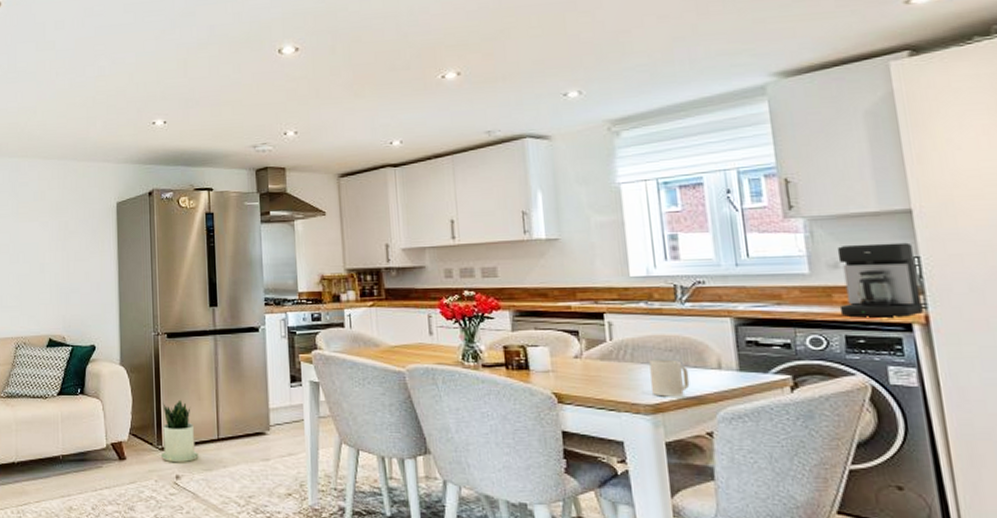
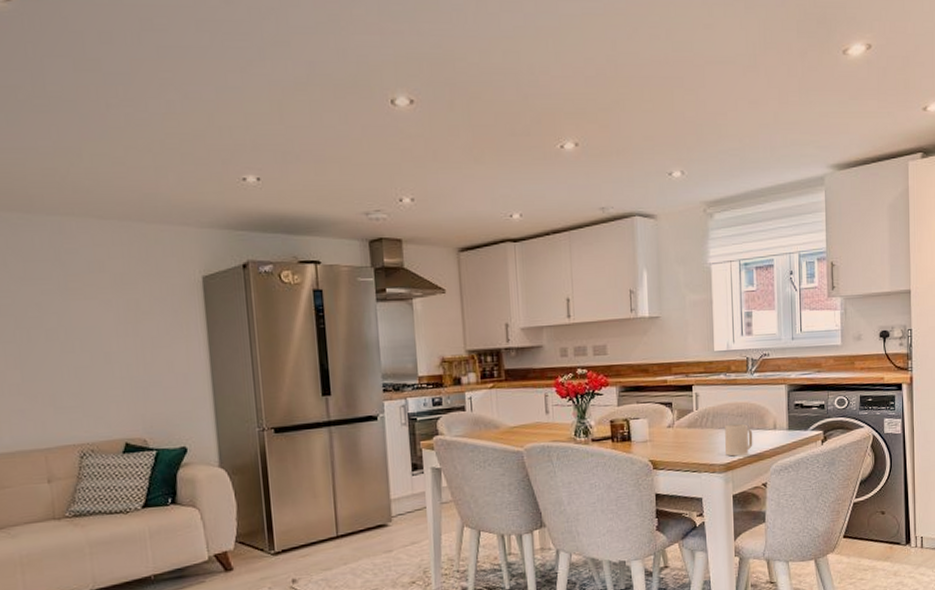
planter: present [161,399,199,463] -> none [272,499,317,567]
coffee maker: present [836,242,924,319] -> none [858,317,910,380]

